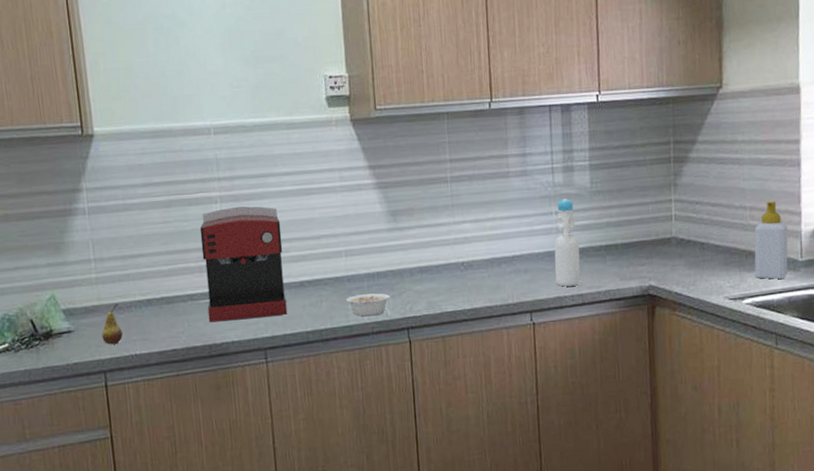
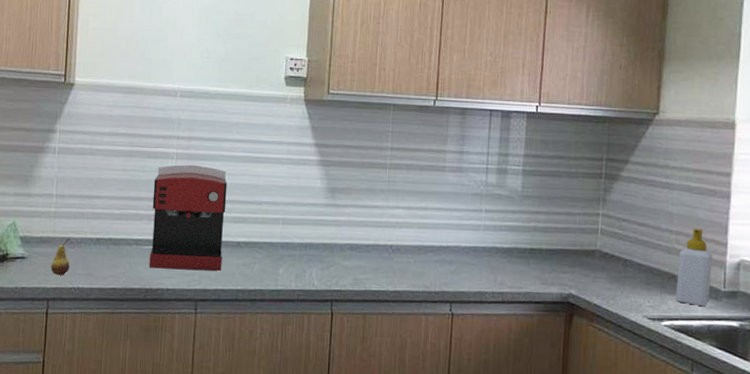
legume: present [346,293,395,317] -> none [278,262,324,284]
bottle: present [554,198,581,287] -> none [478,198,505,283]

